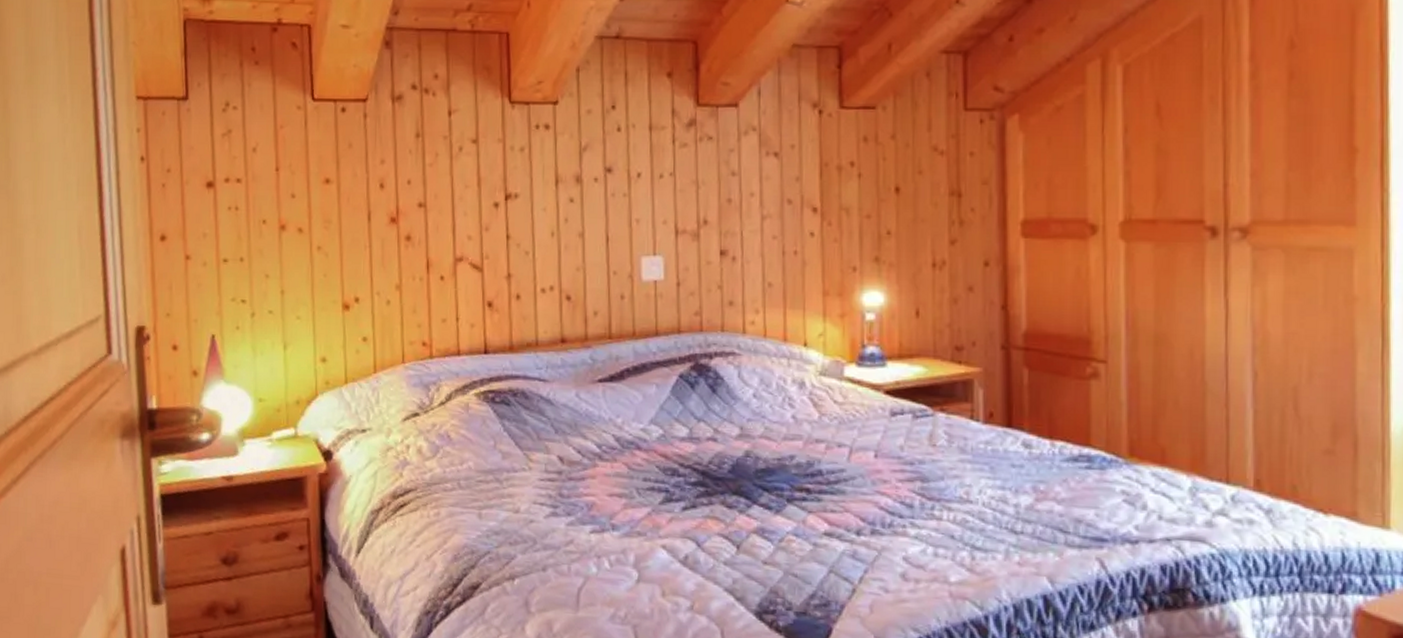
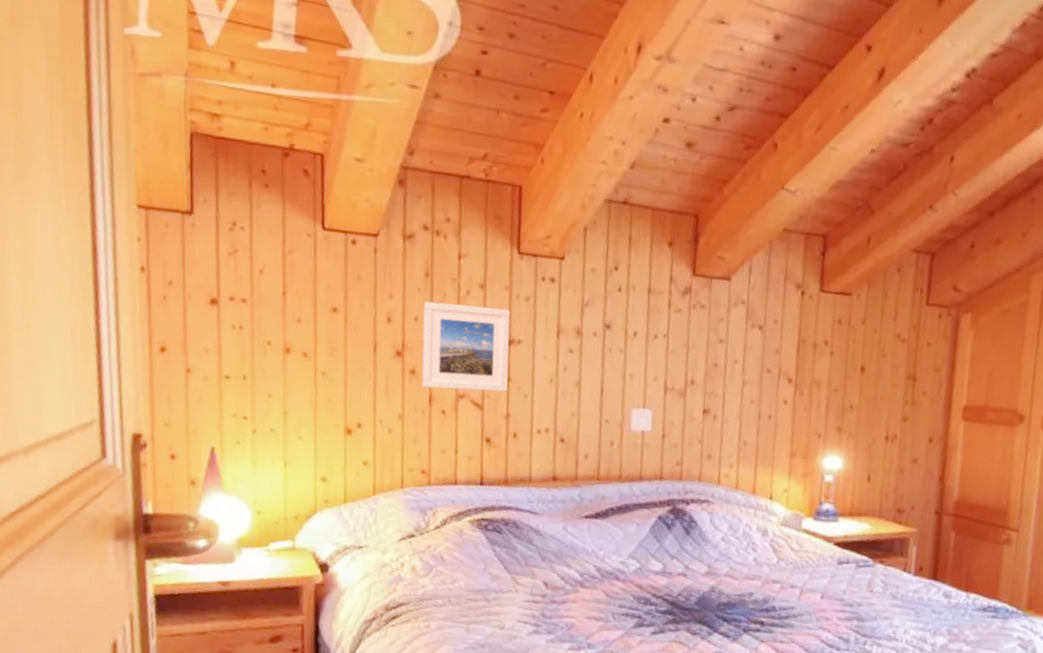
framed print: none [415,162,508,254] -> present [421,301,510,392]

